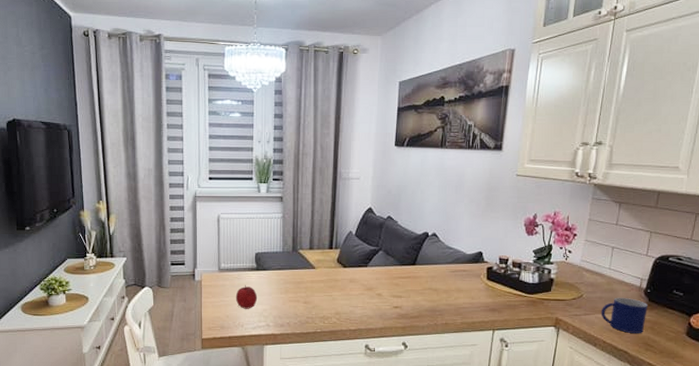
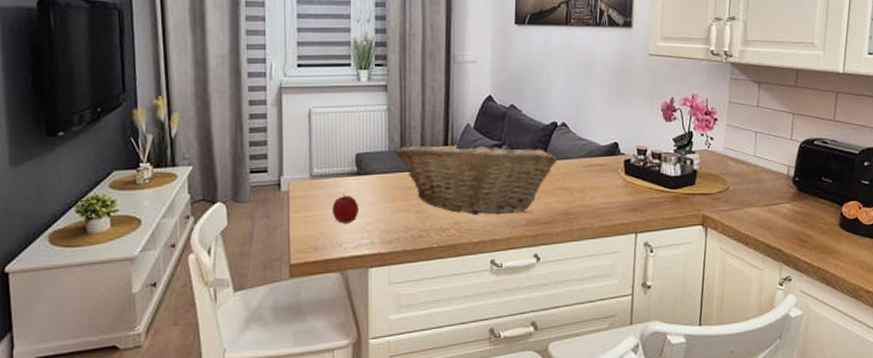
fruit basket: none [288,244,427,308] -> present [395,139,558,215]
mug: present [601,297,648,333] -> none [749,187,798,228]

